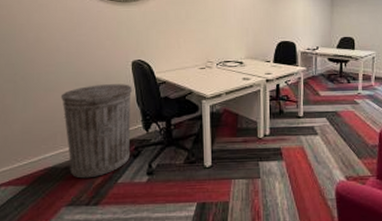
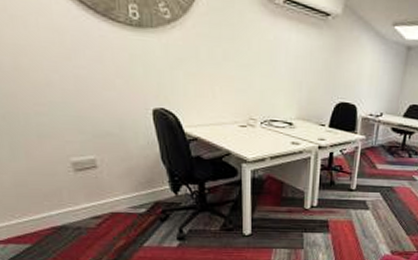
trash can: present [60,84,133,178] -> none [60,134,156,240]

